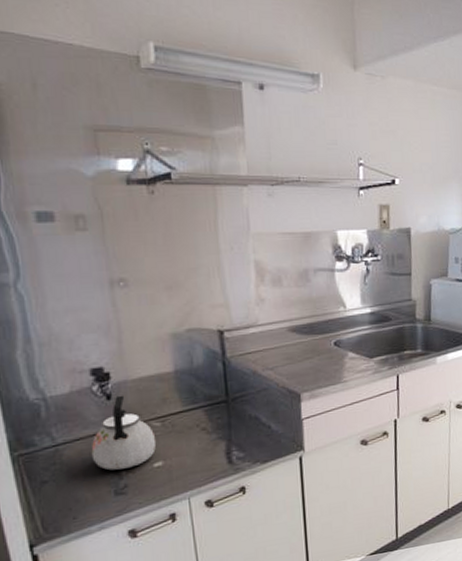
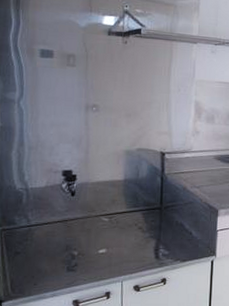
kettle: present [91,395,157,471] -> none [54,193,104,251]

